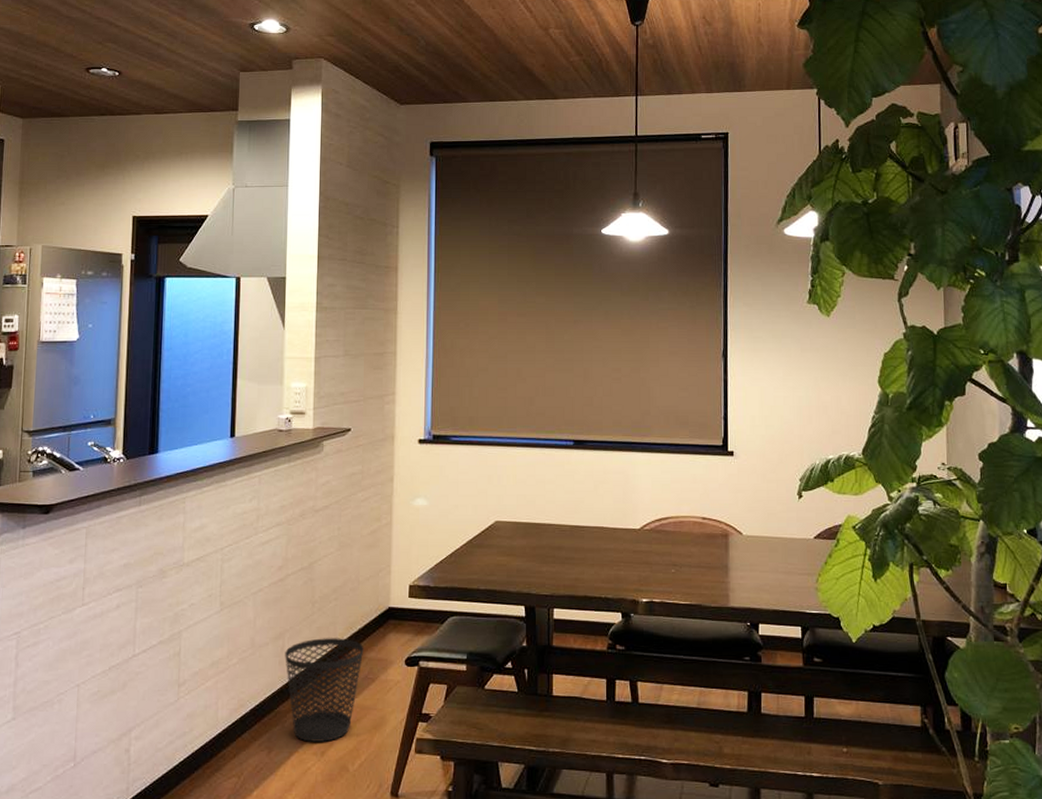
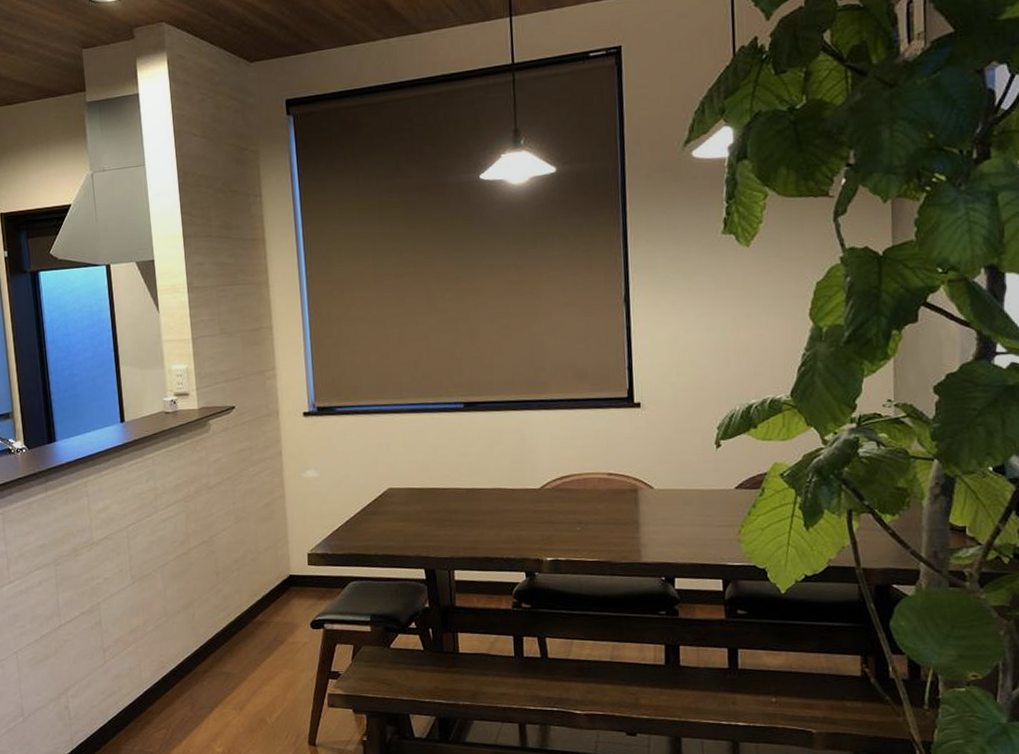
wastebasket: present [285,638,364,742] -> none [196,604,270,698]

